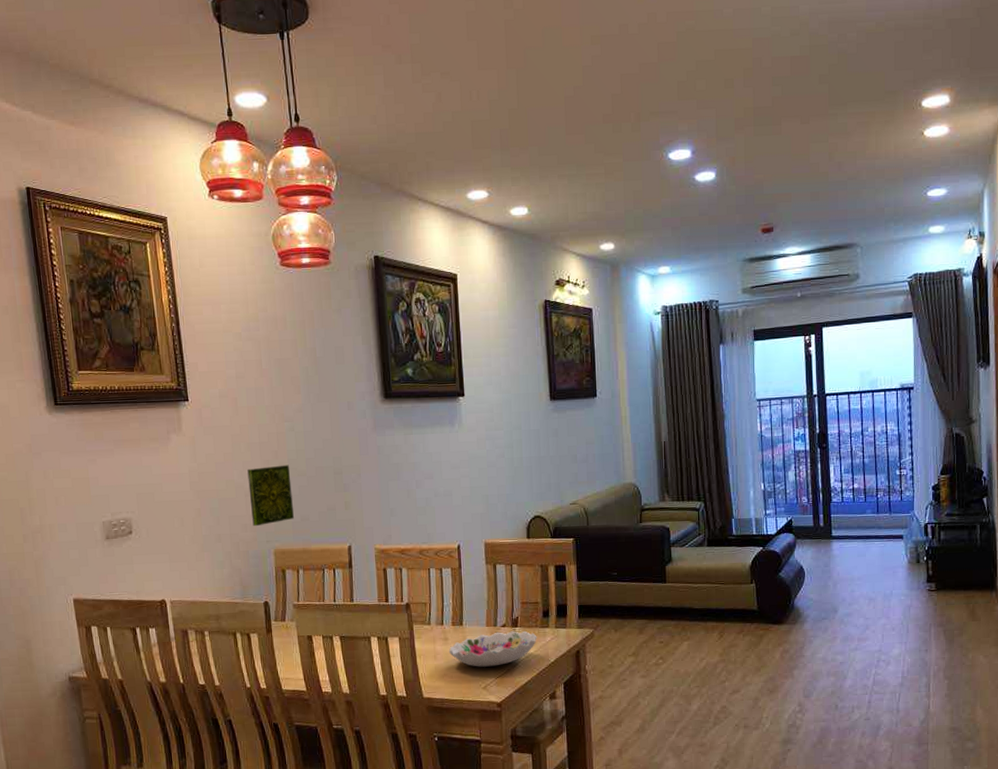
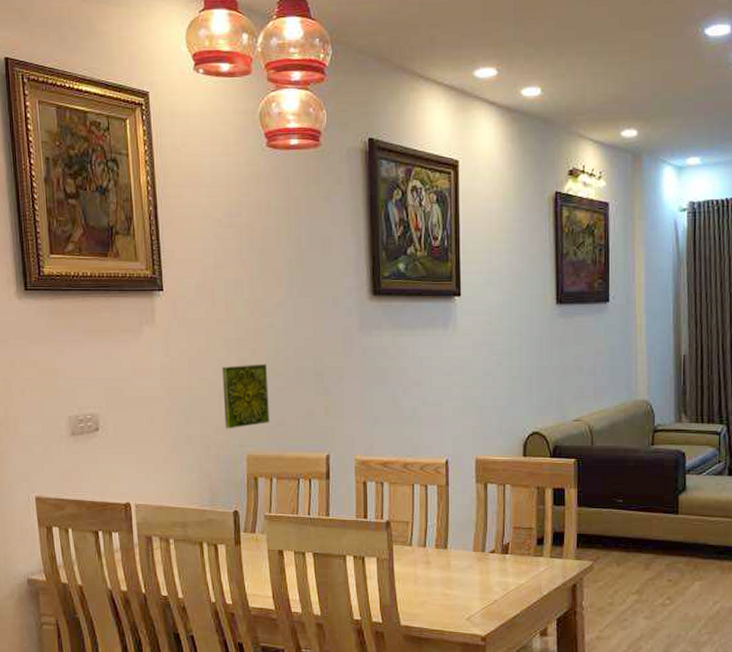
decorative bowl: present [448,630,537,667] -> none [430,558,529,596]

